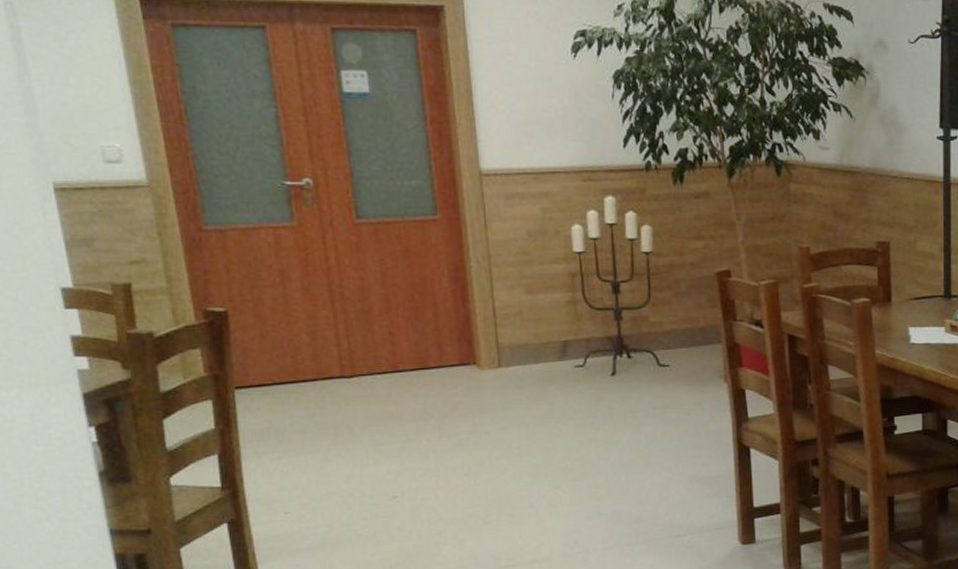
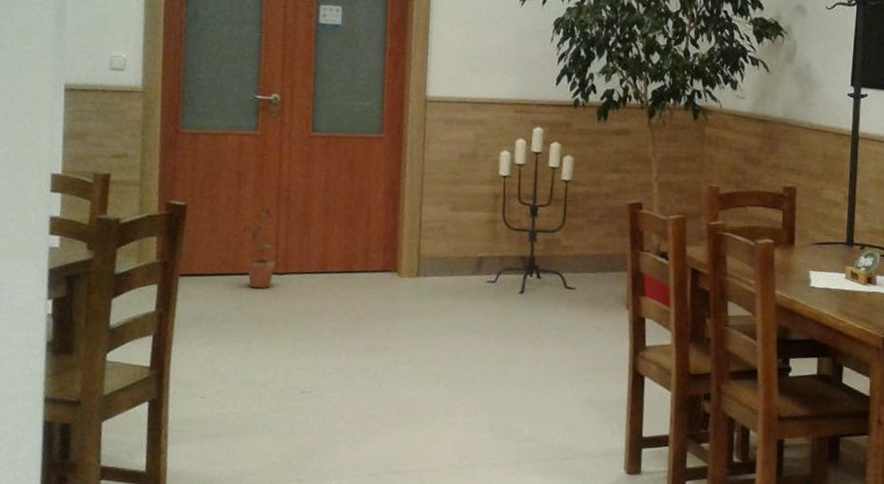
potted plant: none [297,305,341,395] -> present [242,206,276,289]

